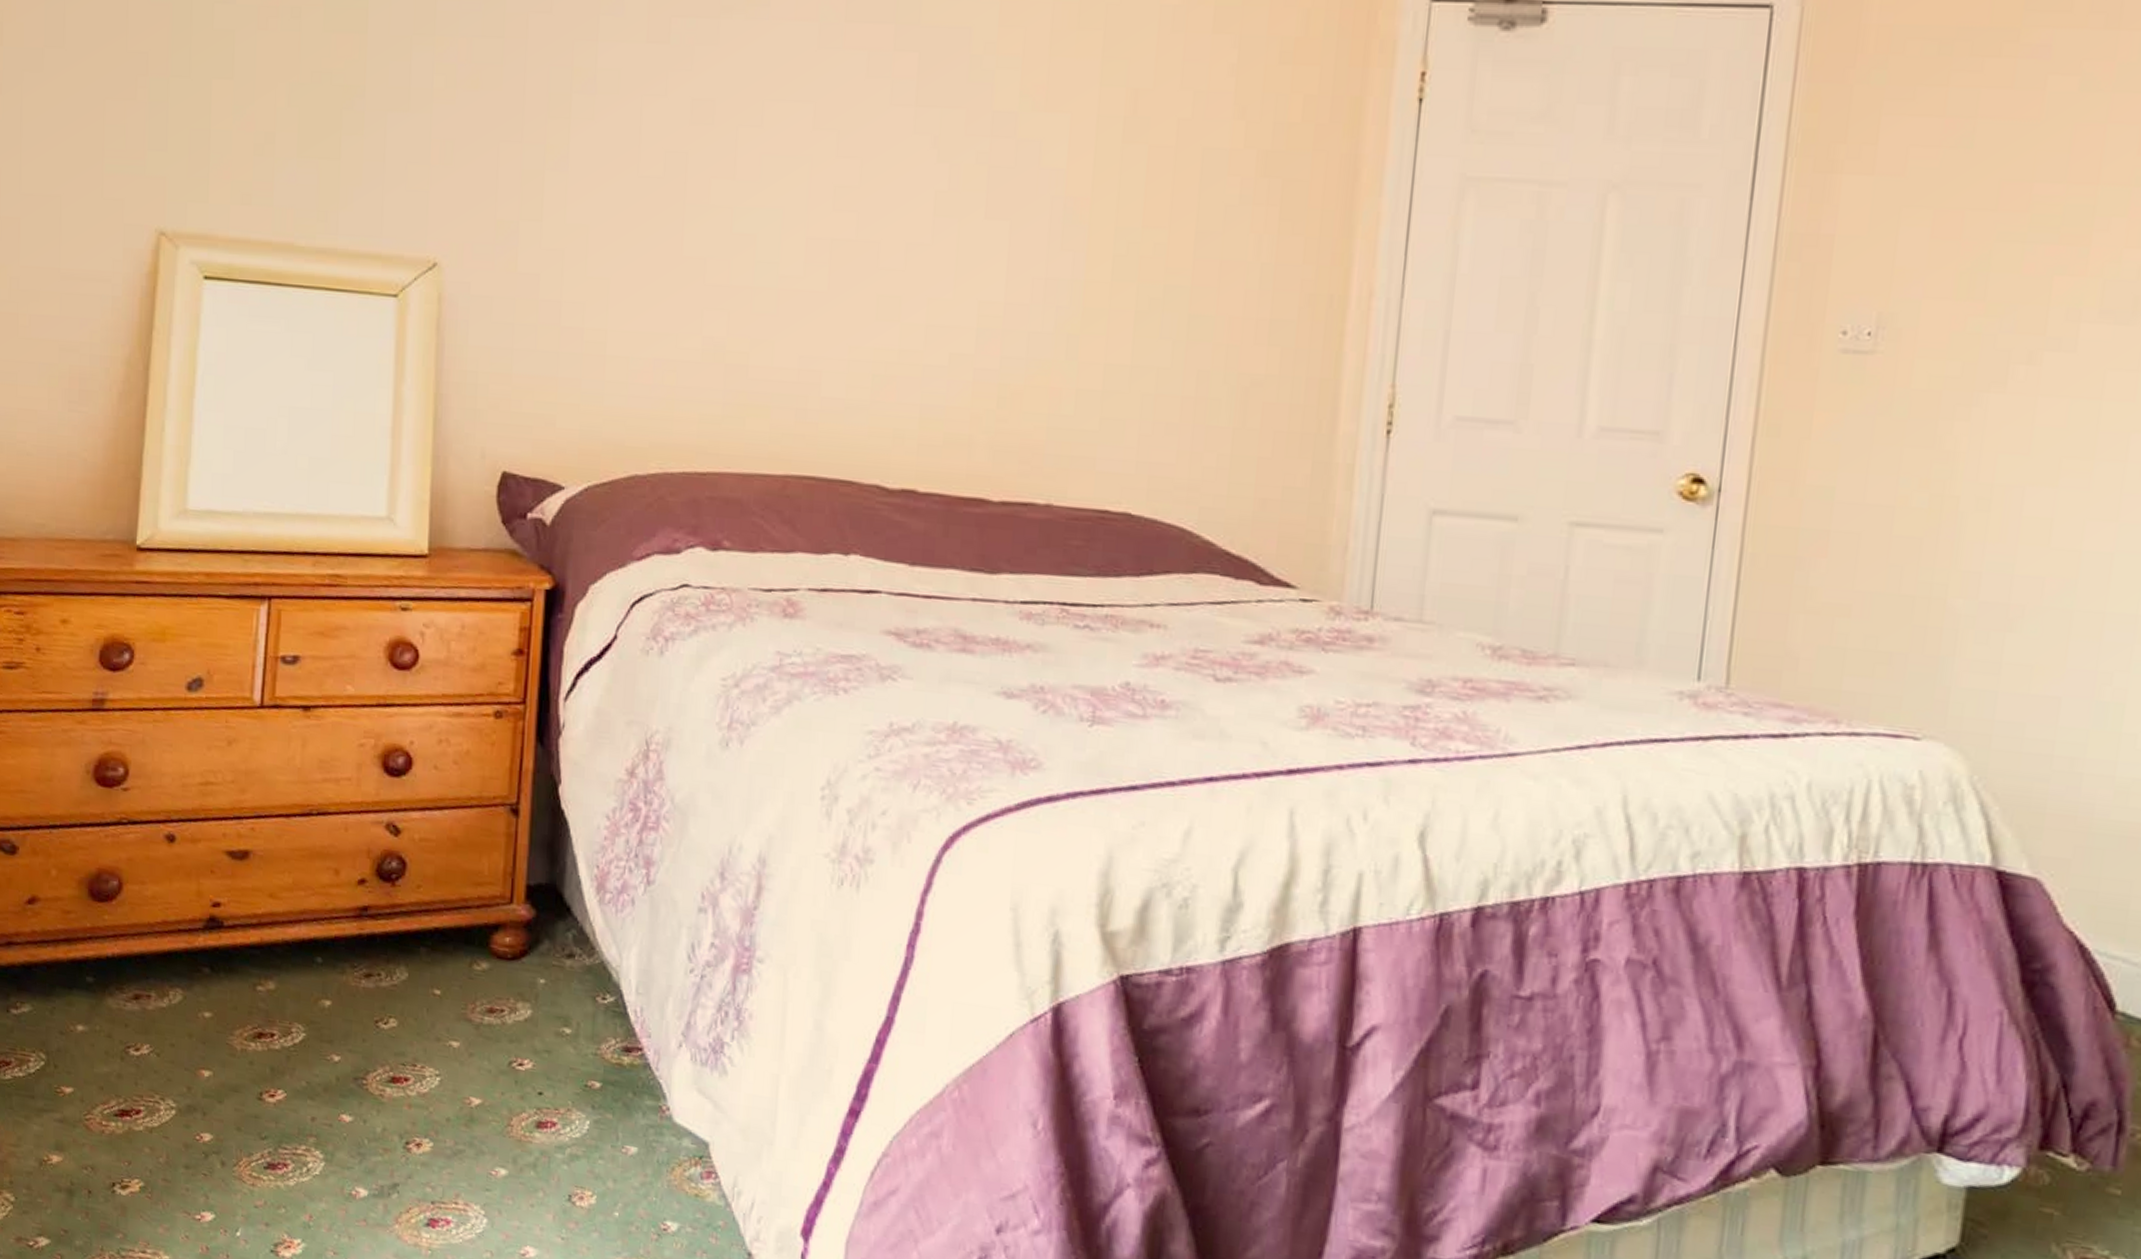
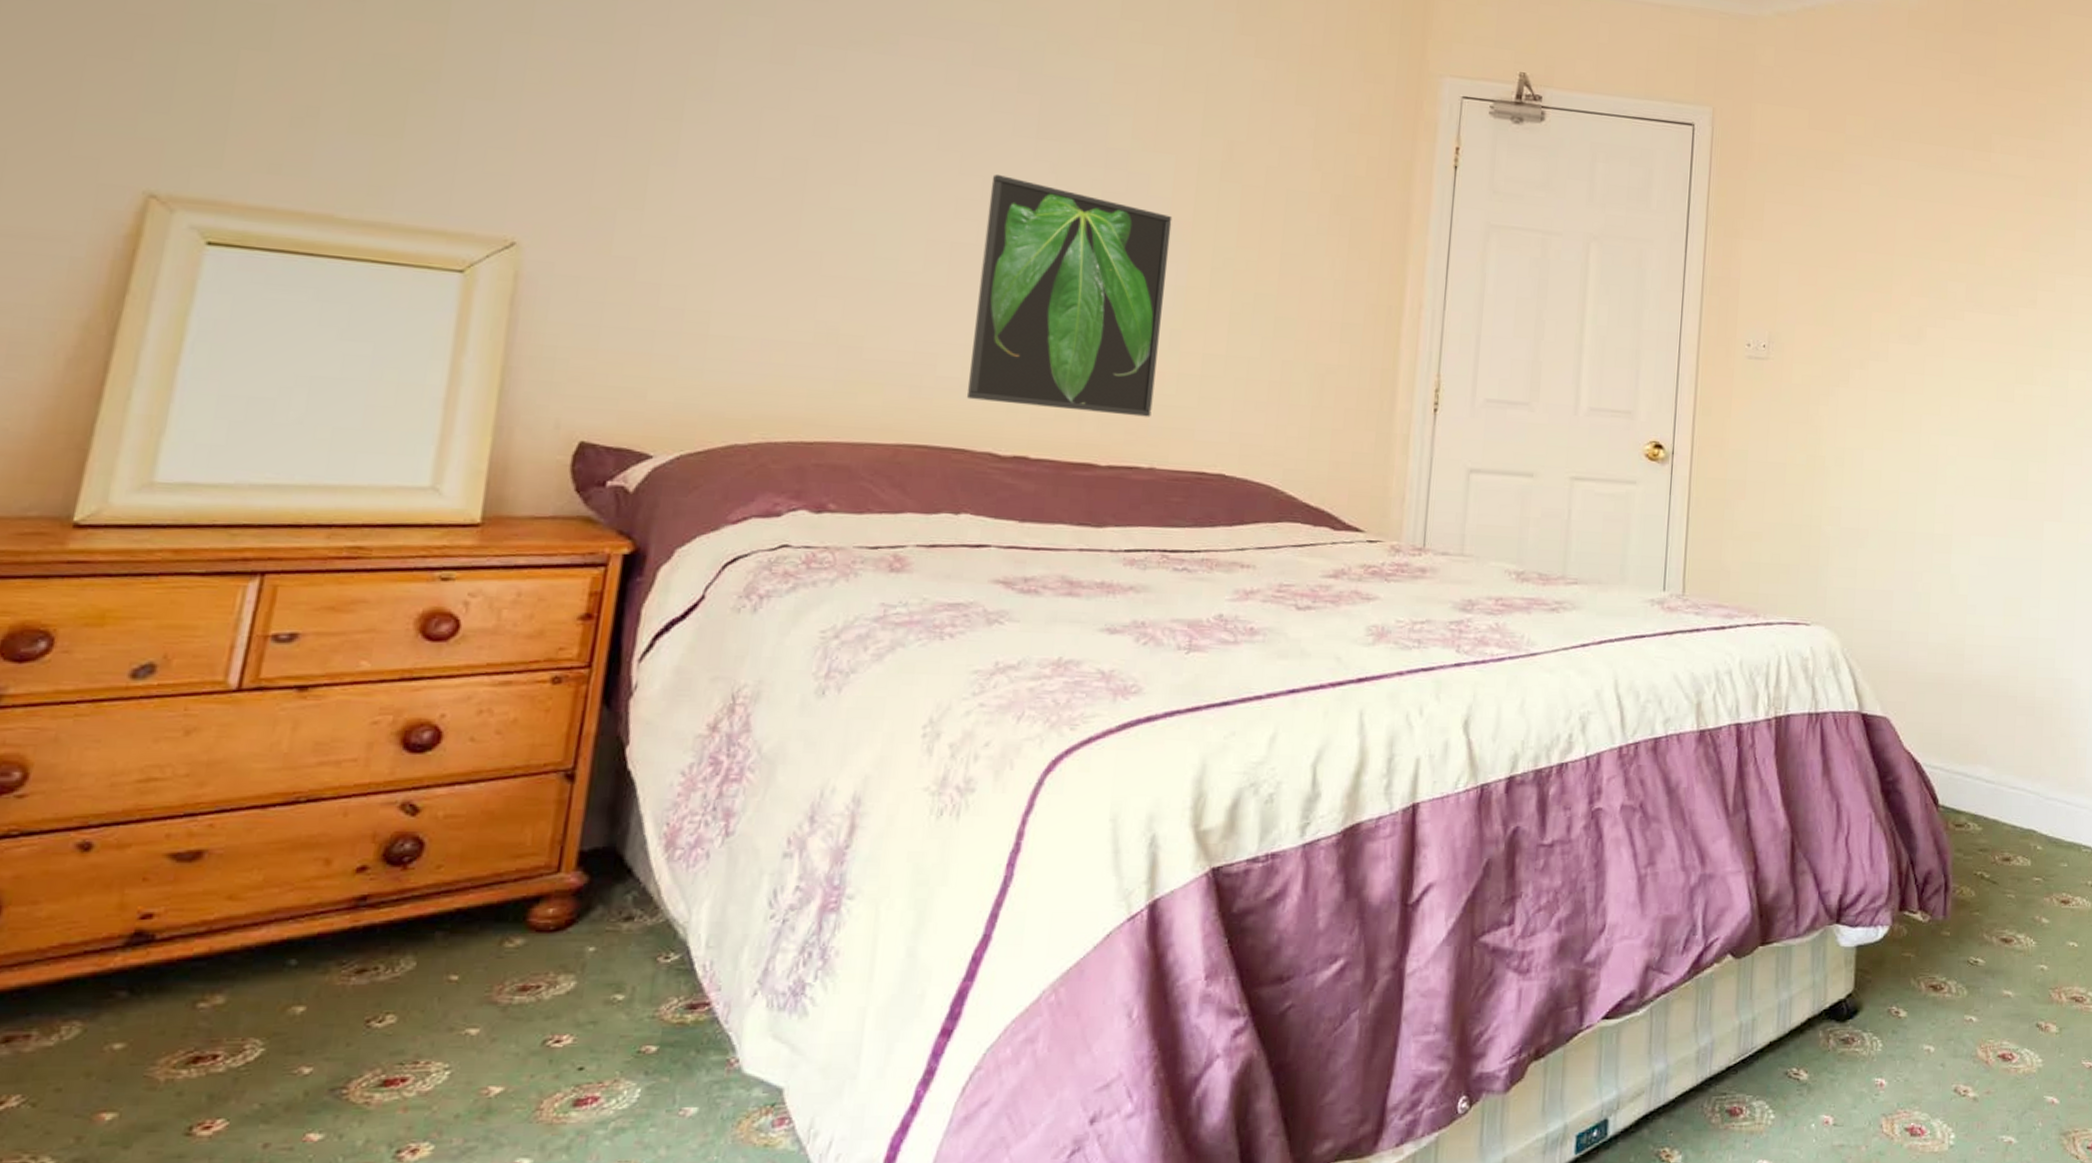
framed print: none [851,155,1068,443] -> present [966,175,1173,417]

